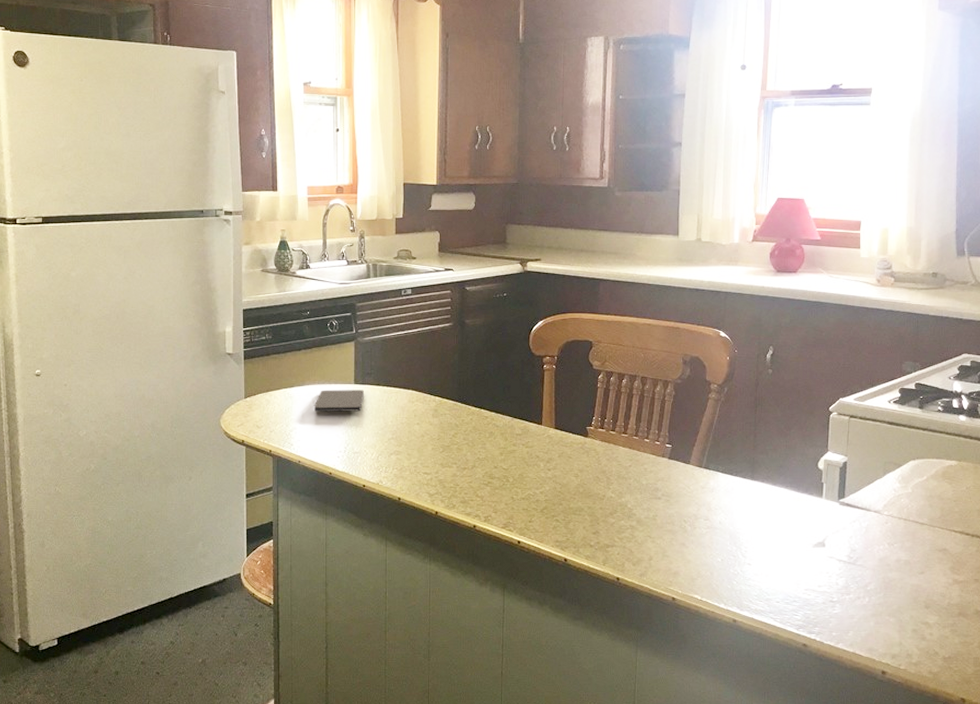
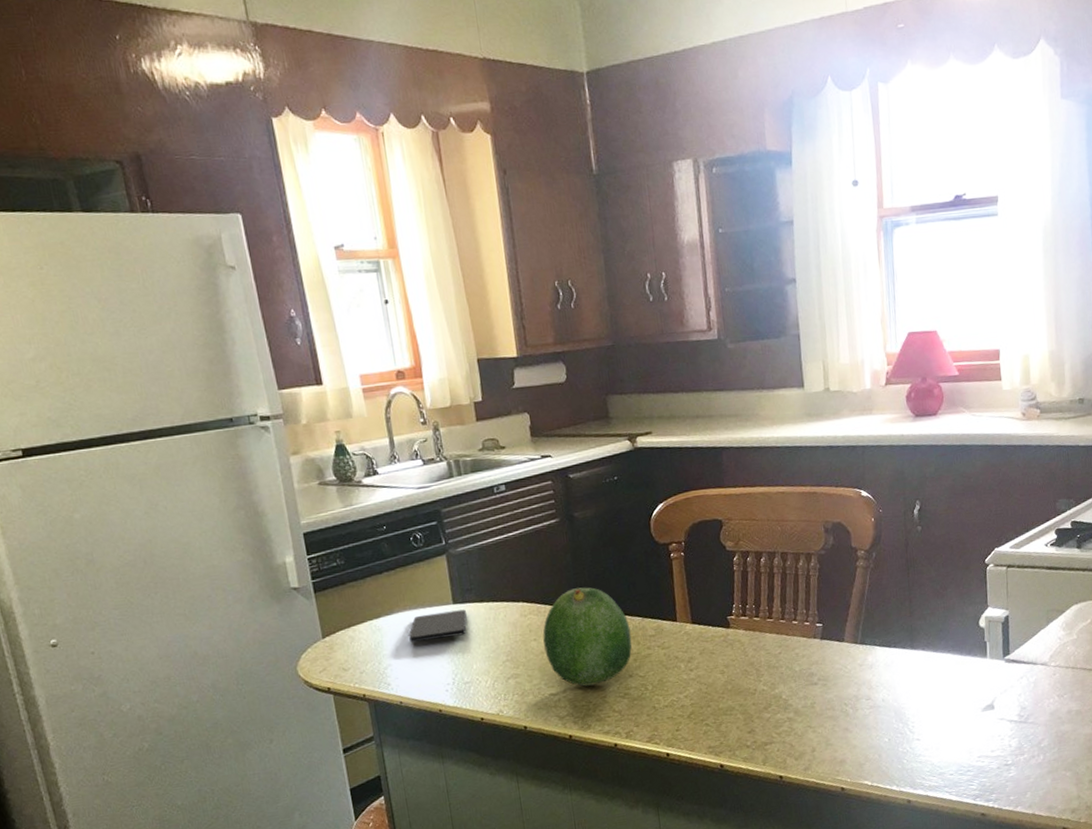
fruit: none [425,384,501,471] -> present [543,587,632,687]

